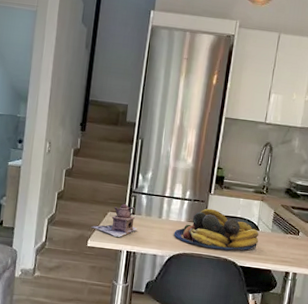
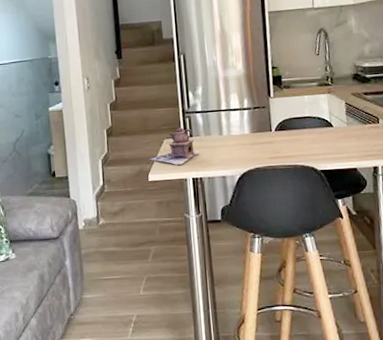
fruit bowl: present [174,208,259,251] -> none [239,113,335,158]

